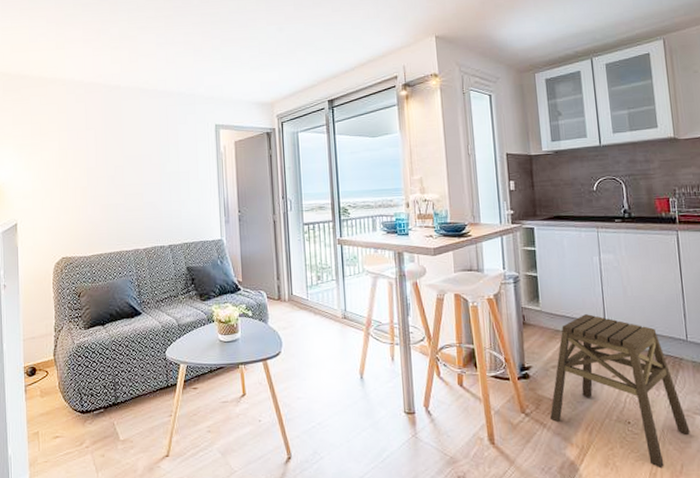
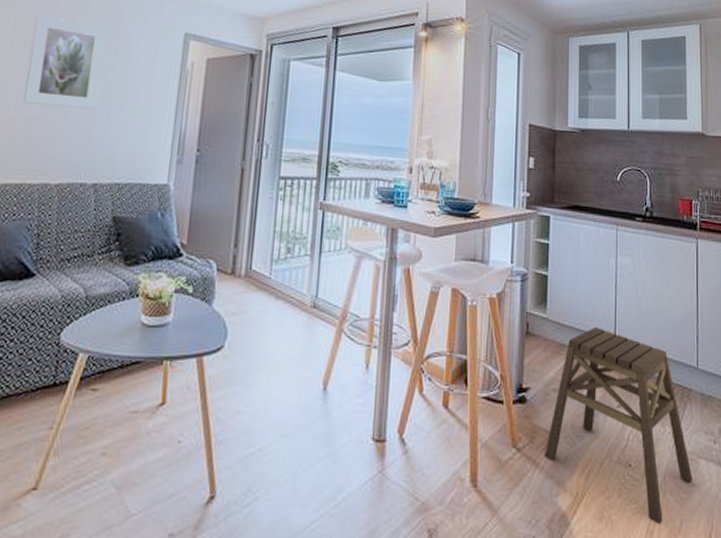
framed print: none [108,128,163,194] -> present [23,14,108,109]

